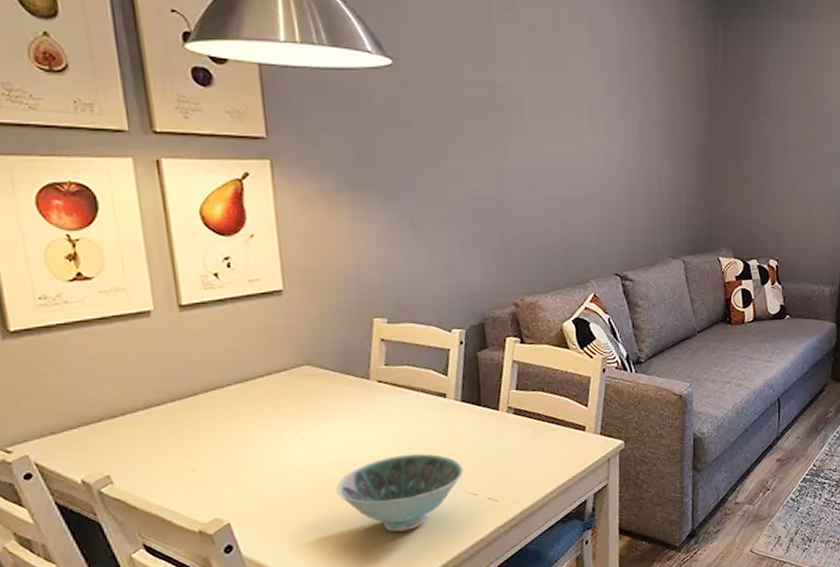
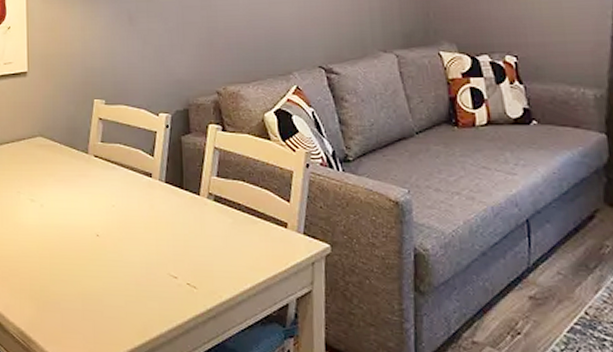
bowl: present [336,453,463,532] -> none [55,227,164,302]

